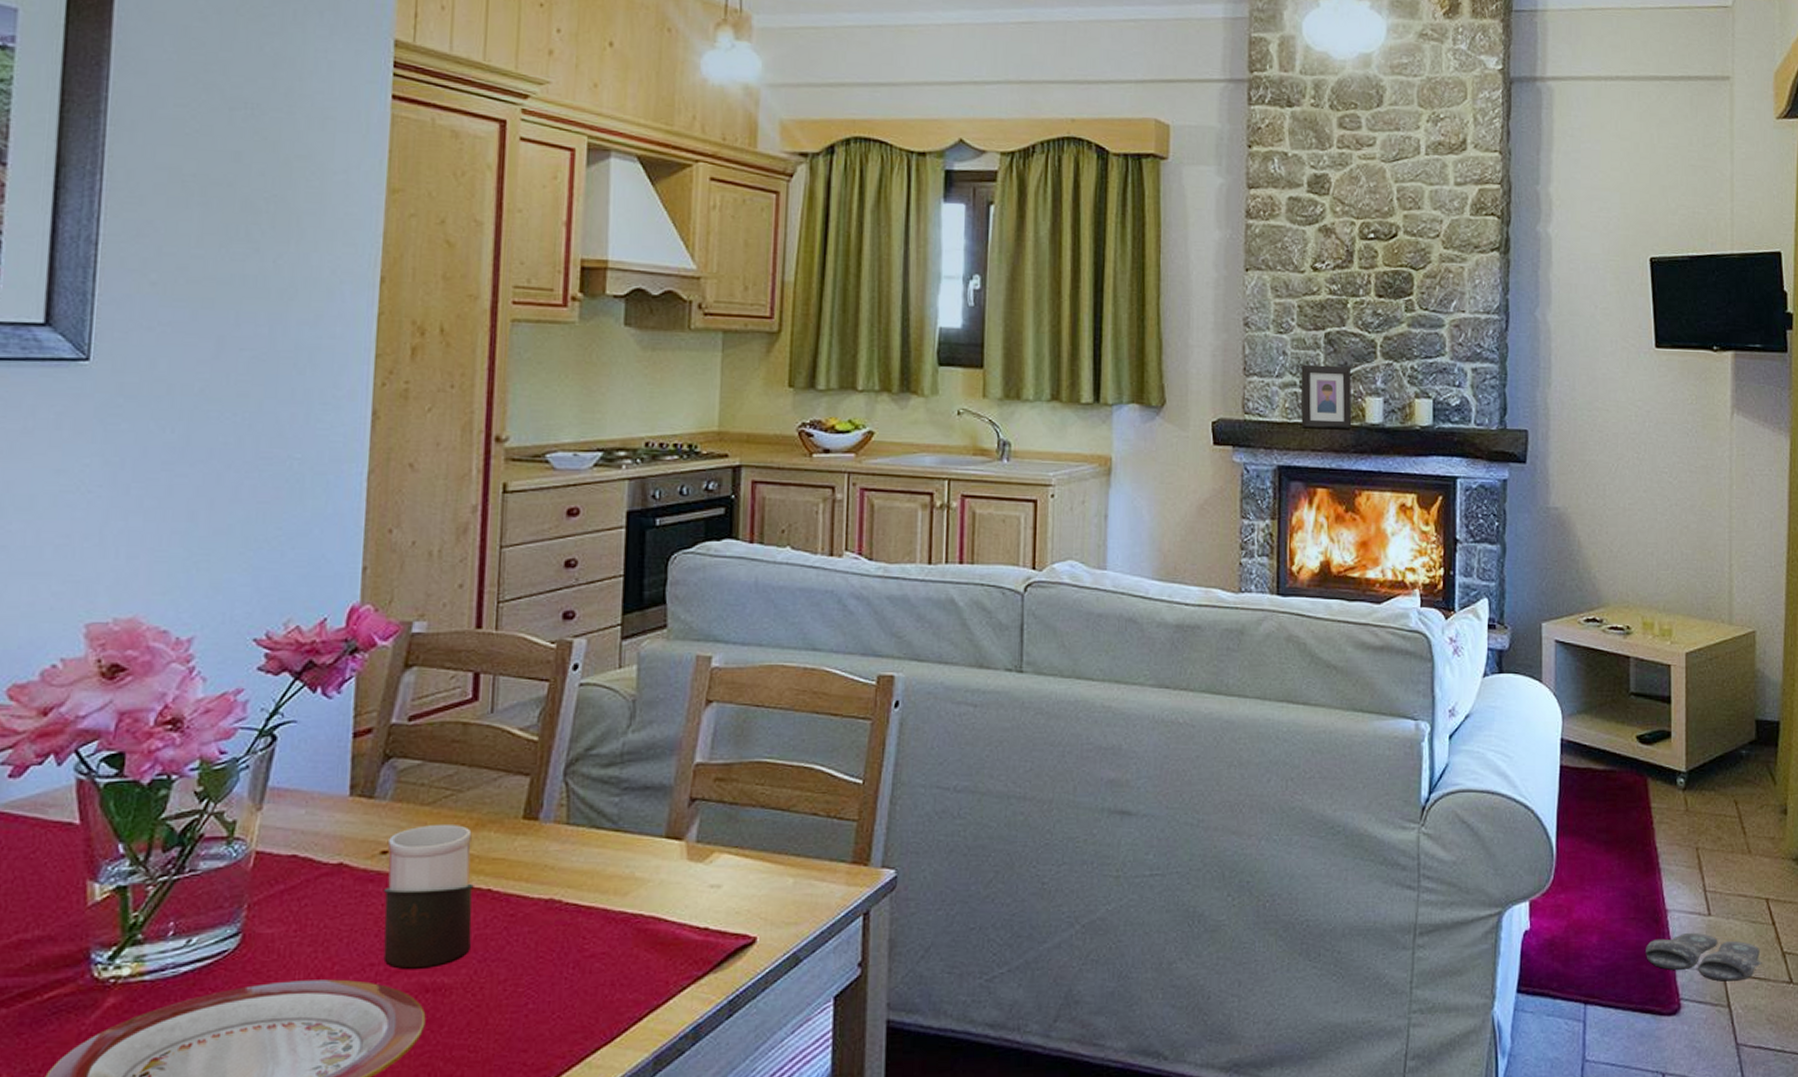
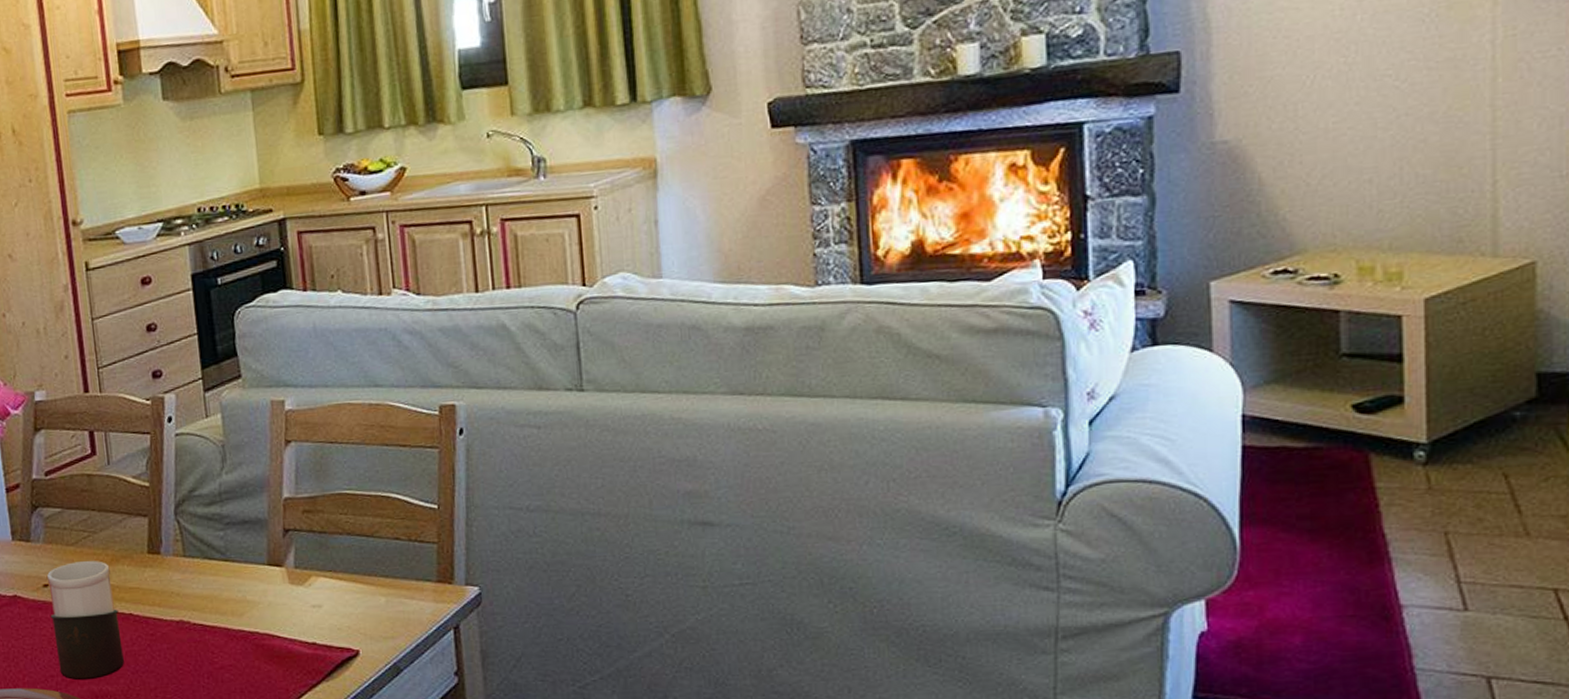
picture frame: present [1300,364,1352,430] -> none [871,12,941,94]
slippers: present [1646,932,1762,982] -> none [1371,630,1548,686]

